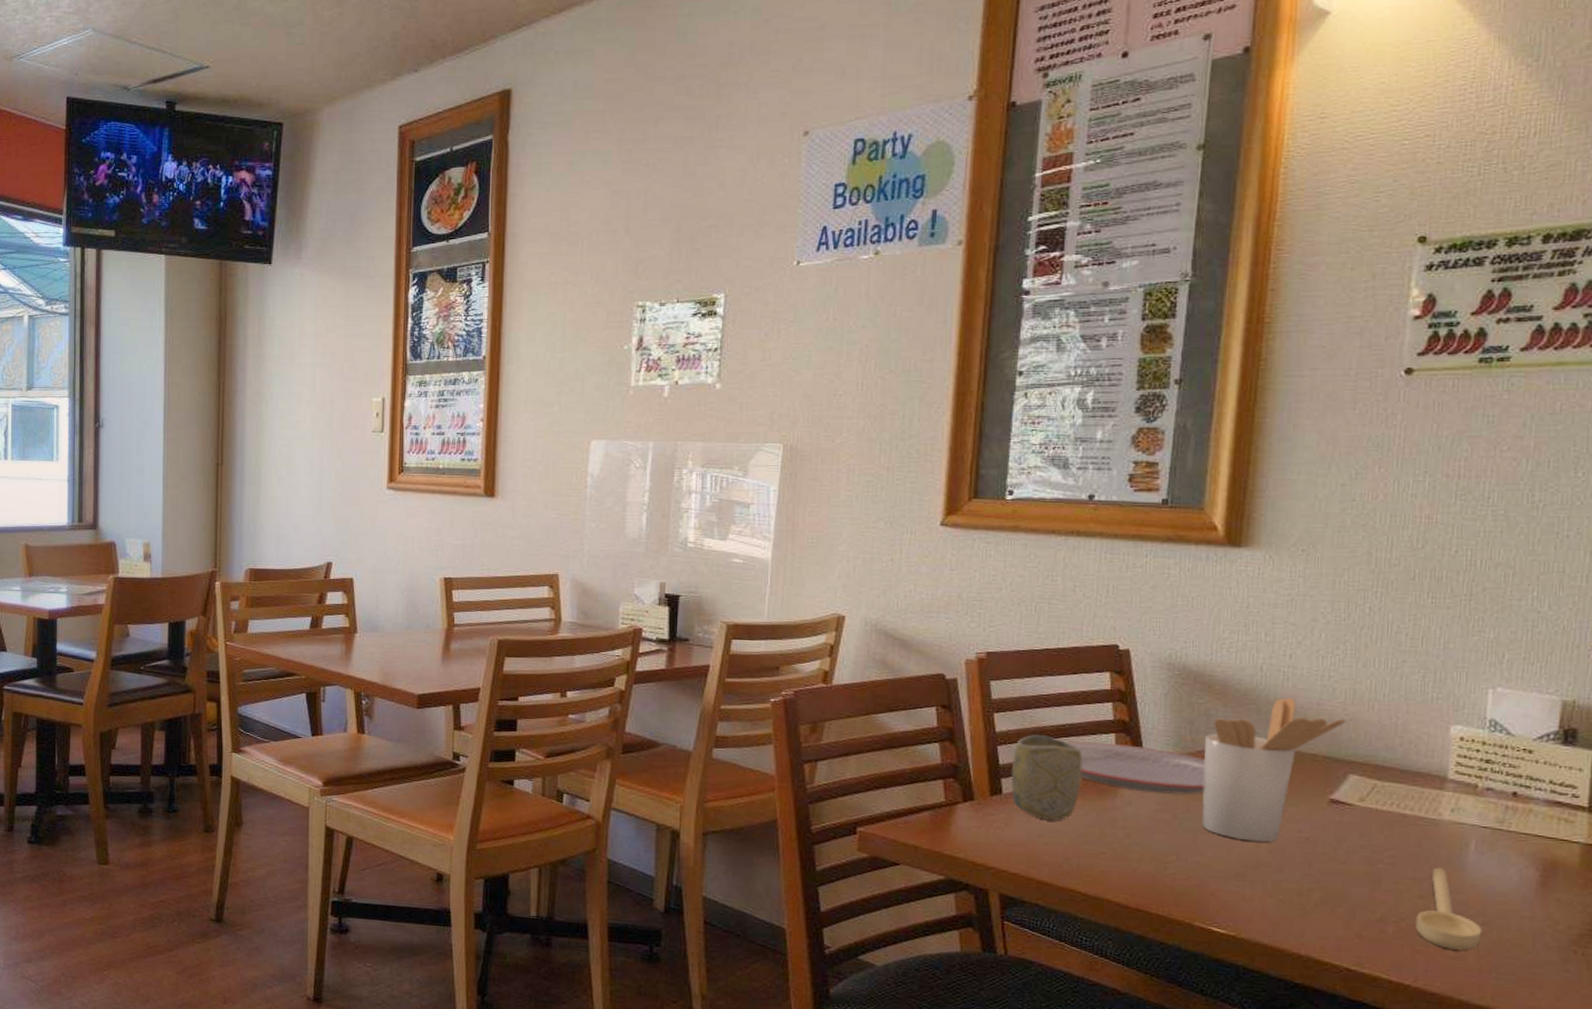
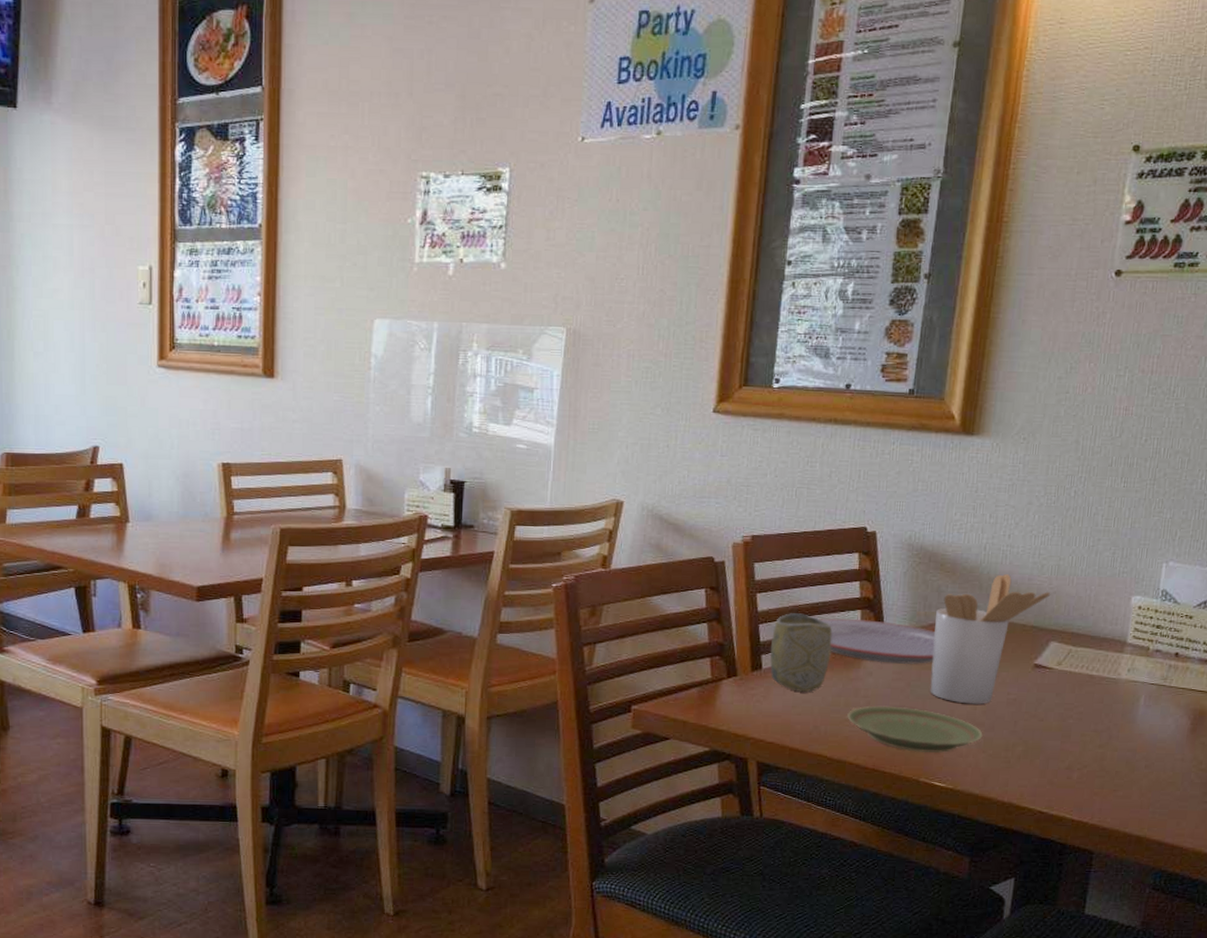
plate: none [1103,838,1270,895] -> present [847,705,983,753]
spoon: present [1416,867,1483,950] -> none [1095,720,1145,790]

